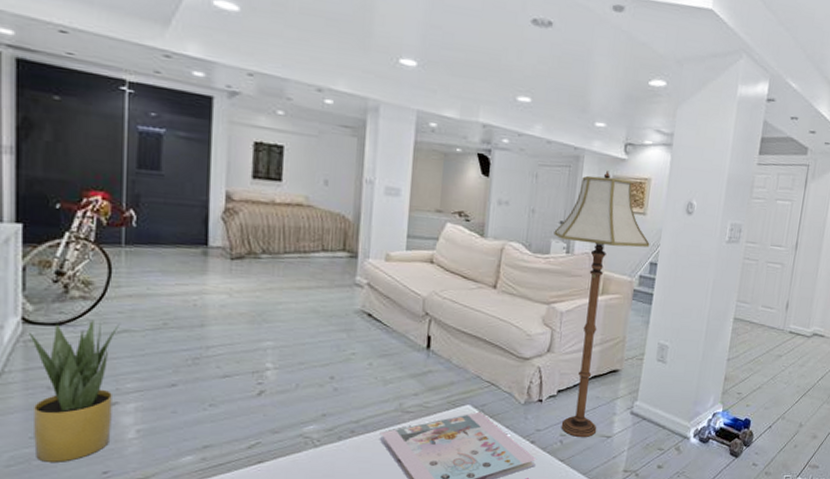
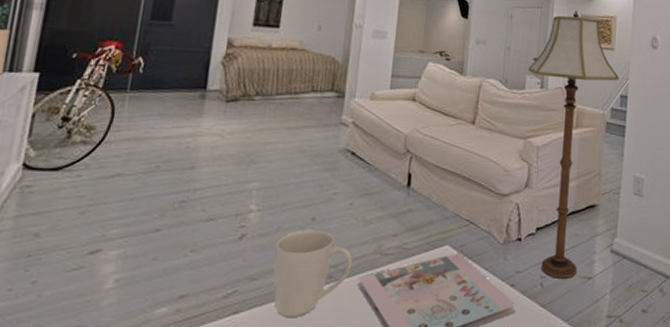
planter: present [29,319,119,462] -> none [11,164,114,317]
mug: none [294,387,375,467] -> present [272,230,353,317]

